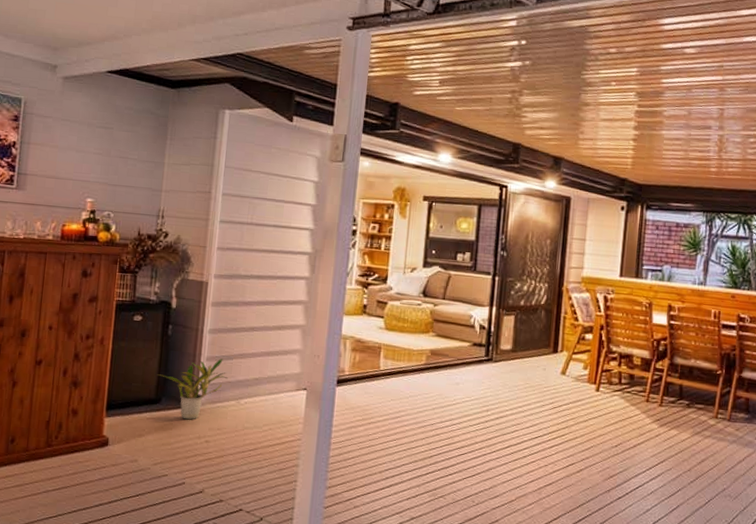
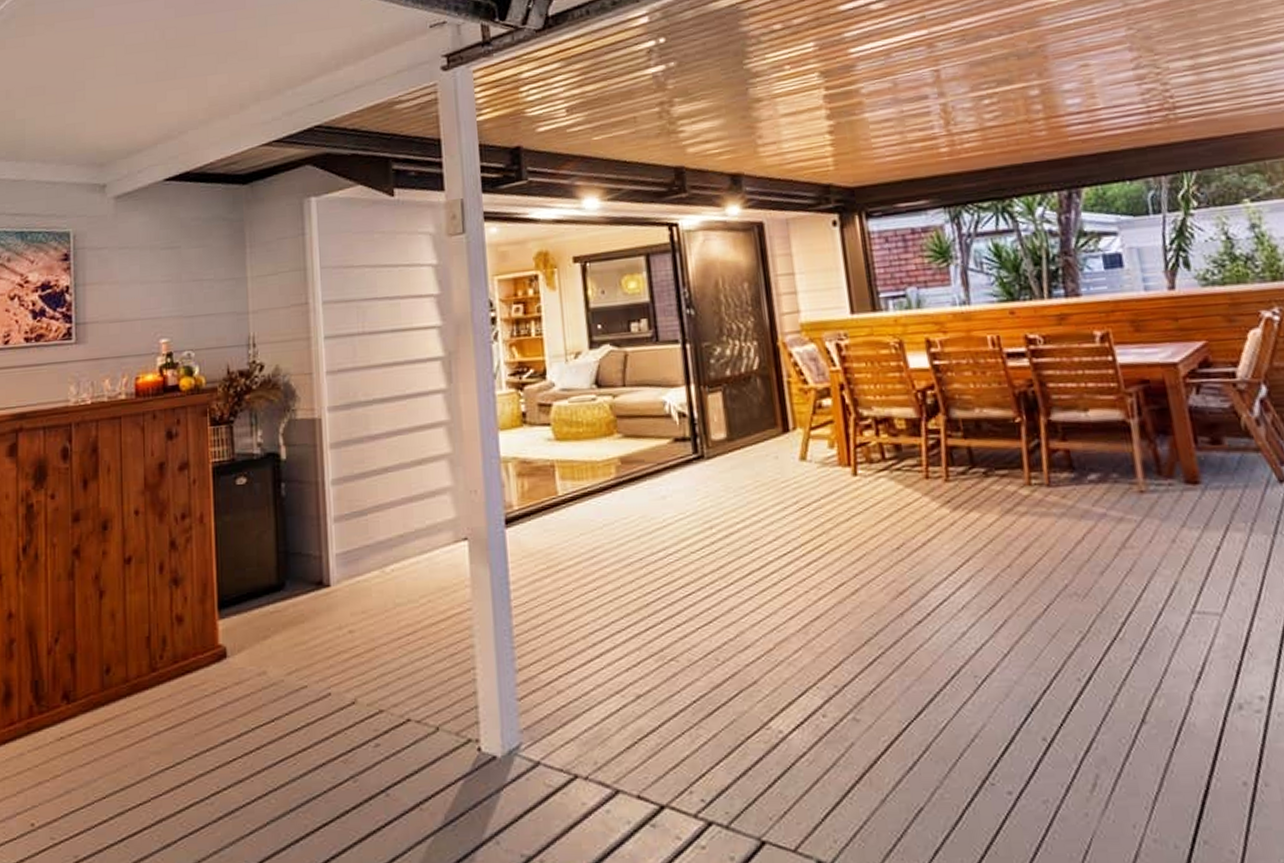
potted plant: present [156,358,228,420] -> none [275,516,365,606]

